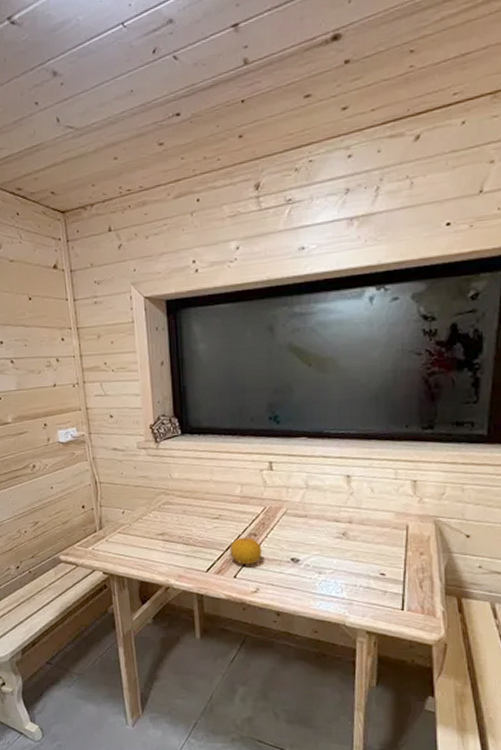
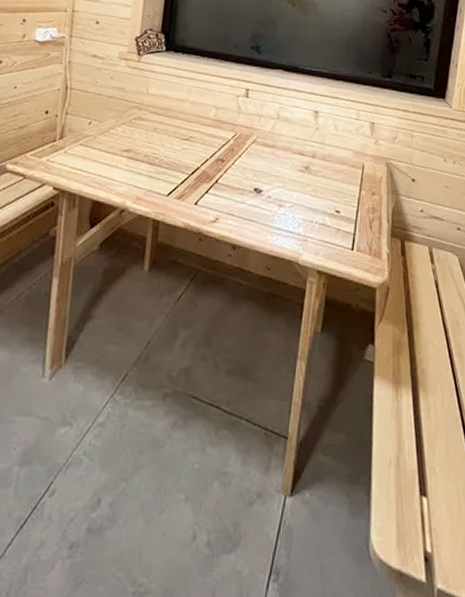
fruit: present [230,537,262,565] -> none [194,162,227,192]

